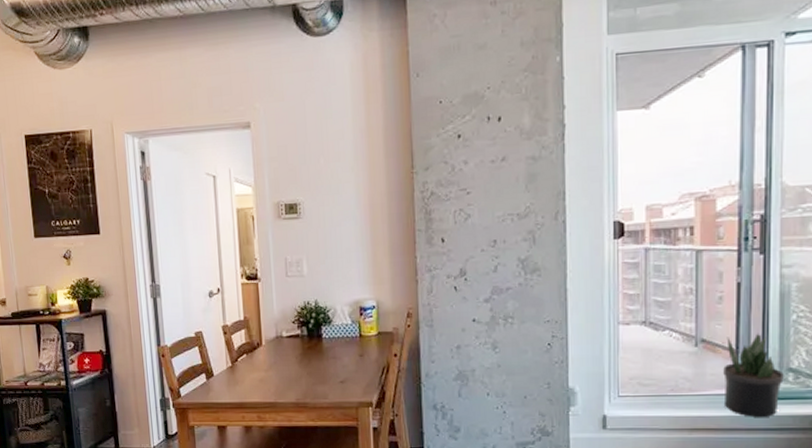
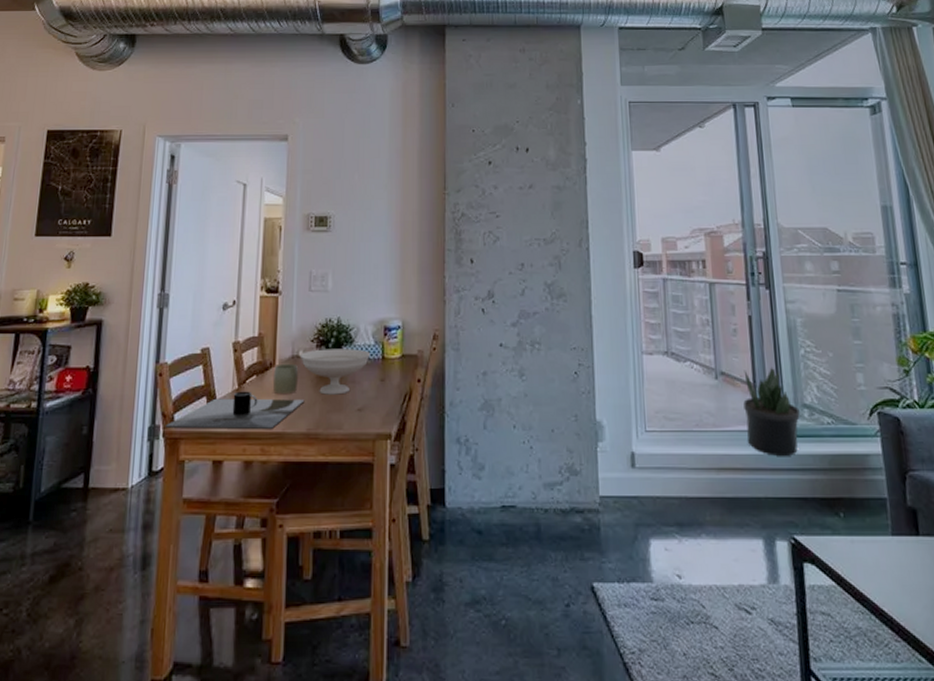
place setting: none [173,368,292,401] -> present [165,391,305,430]
mug: none [261,344,285,371] -> present [272,365,299,395]
bowl: none [283,328,349,370] -> present [299,349,371,395]

